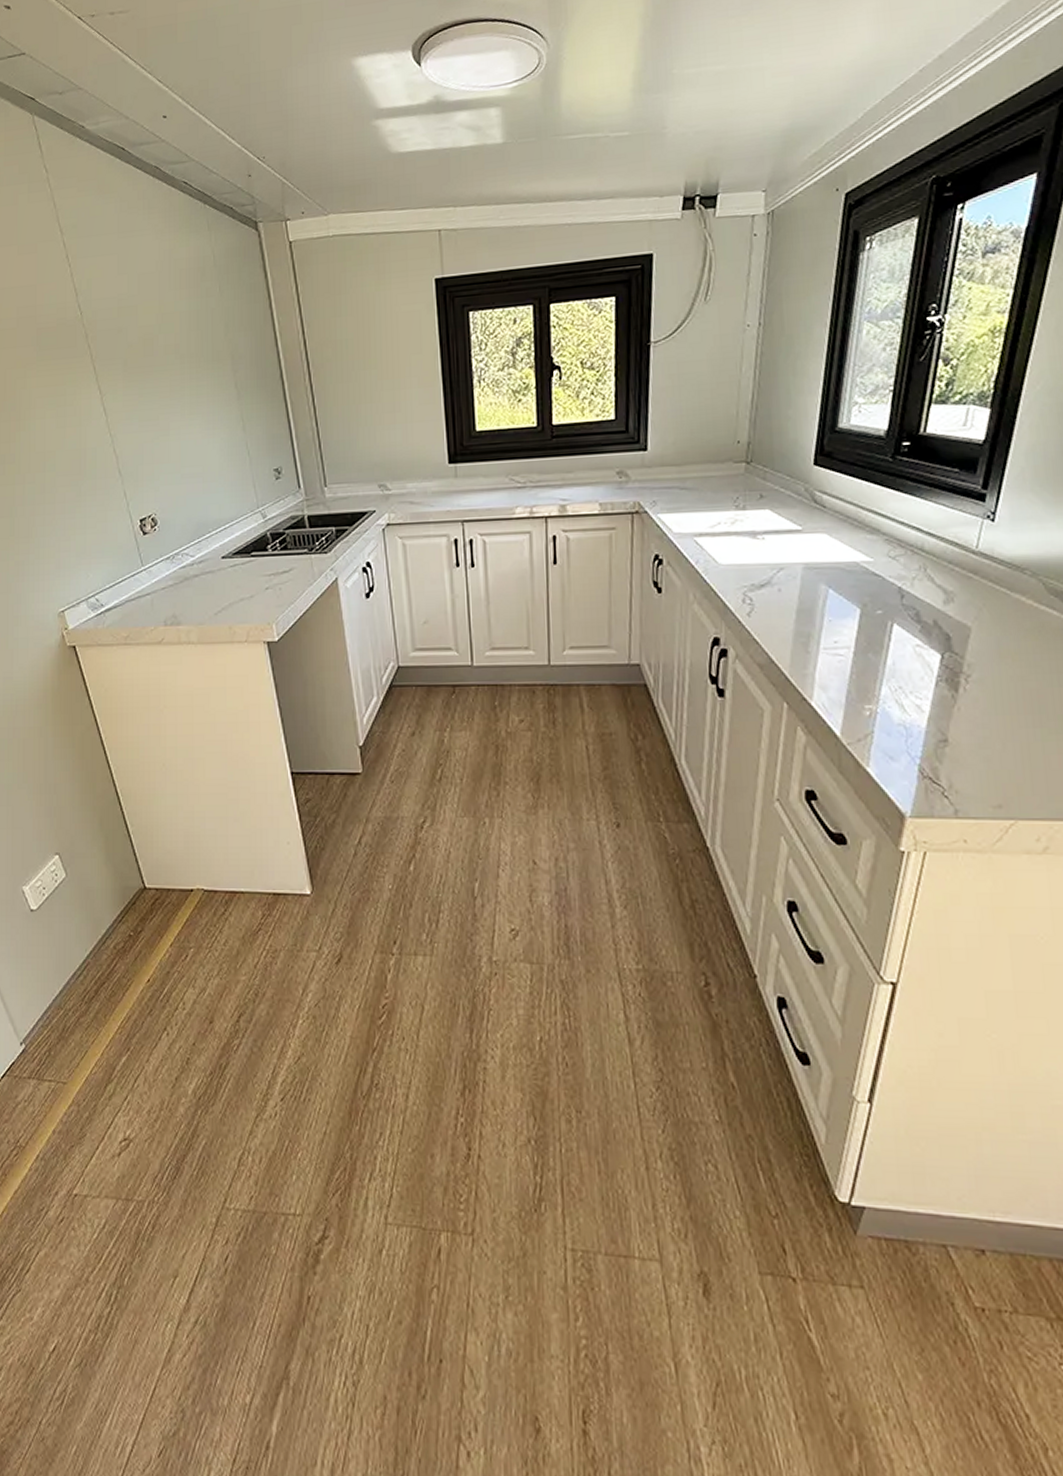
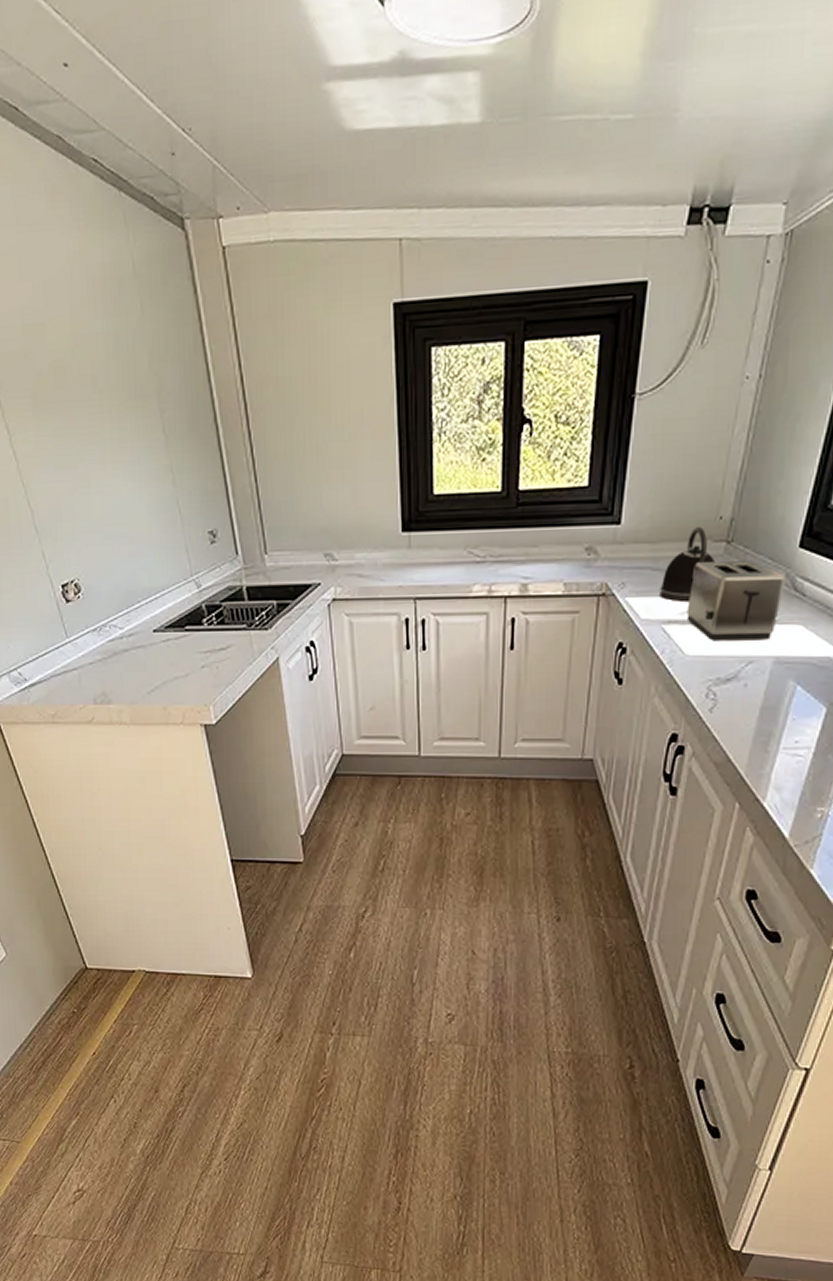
kettle: none [689,449,737,516] -> present [659,526,715,601]
toaster: none [715,478,806,550] -> present [686,561,787,641]

